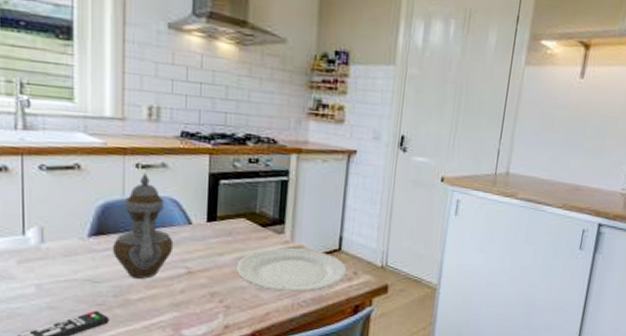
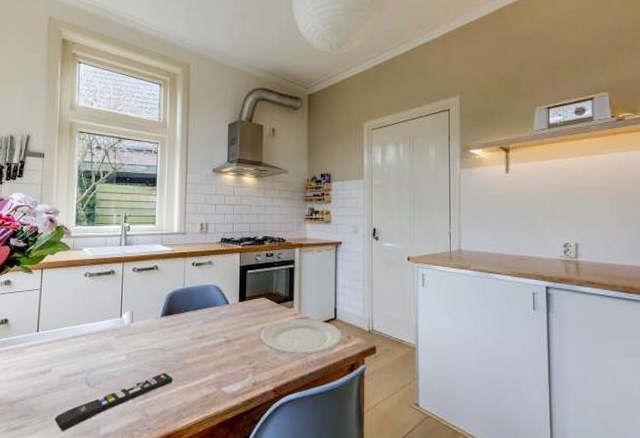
teapot: present [112,172,174,279] -> none [176,268,217,347]

